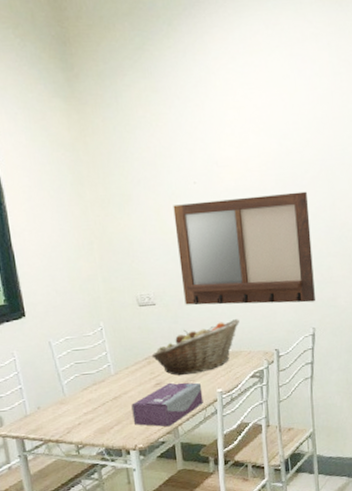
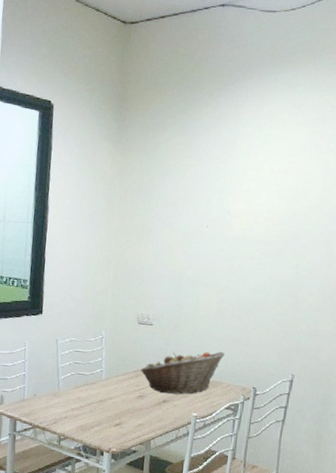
tissue box: present [131,382,203,427] -> none [112,397,180,438]
writing board: present [173,191,315,305] -> none [178,242,307,351]

